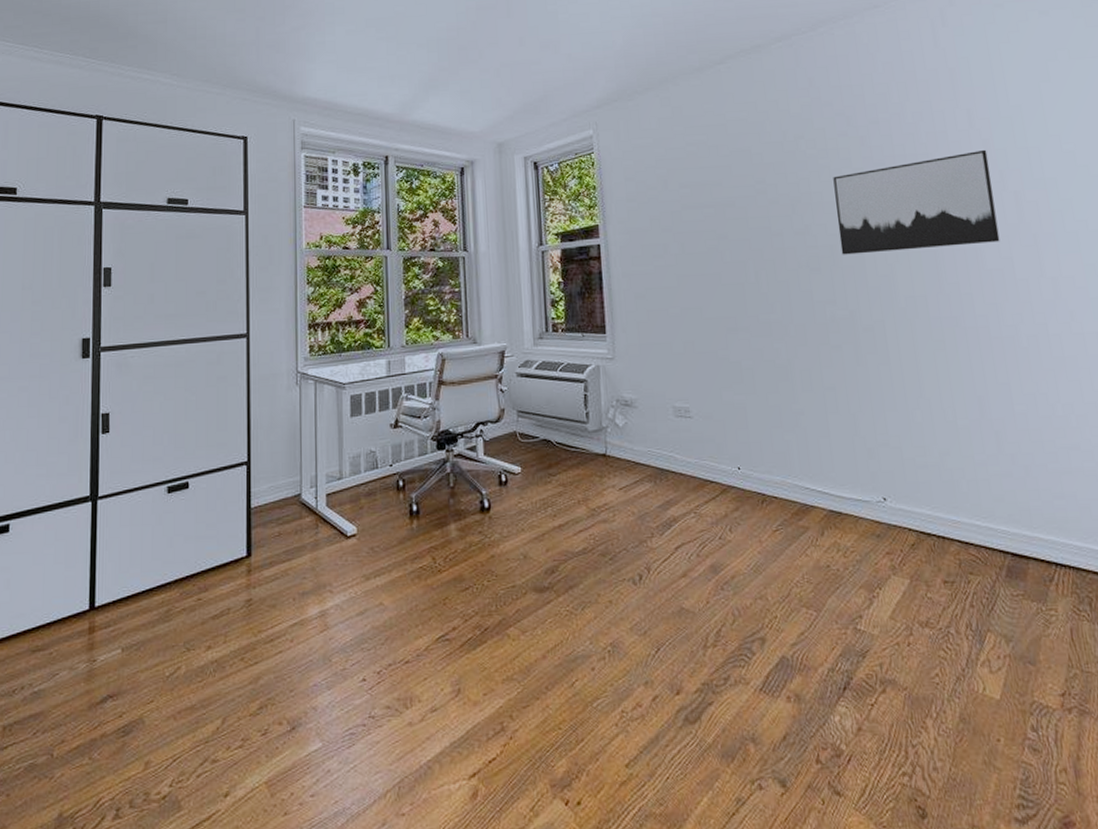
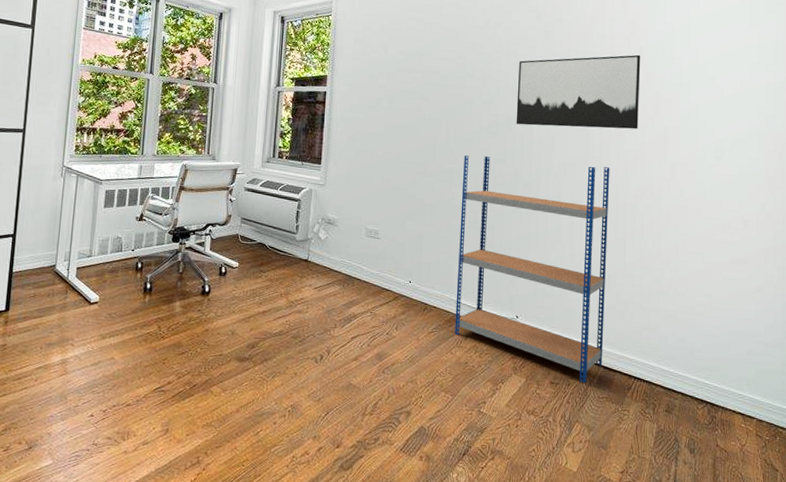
shelving unit: none [783,294,1009,579] -> present [454,155,610,384]

